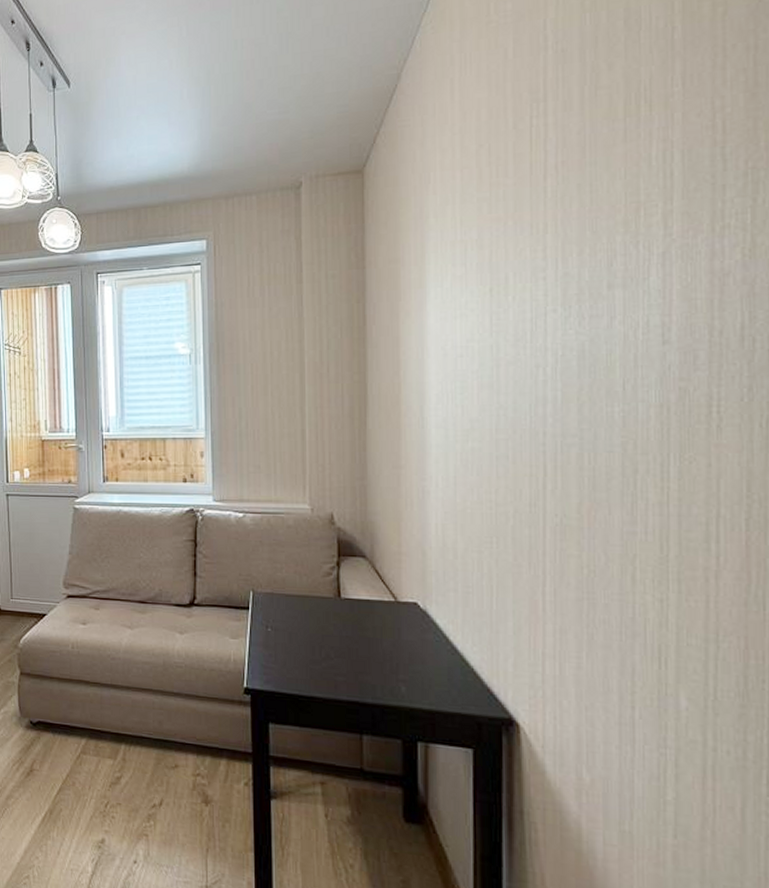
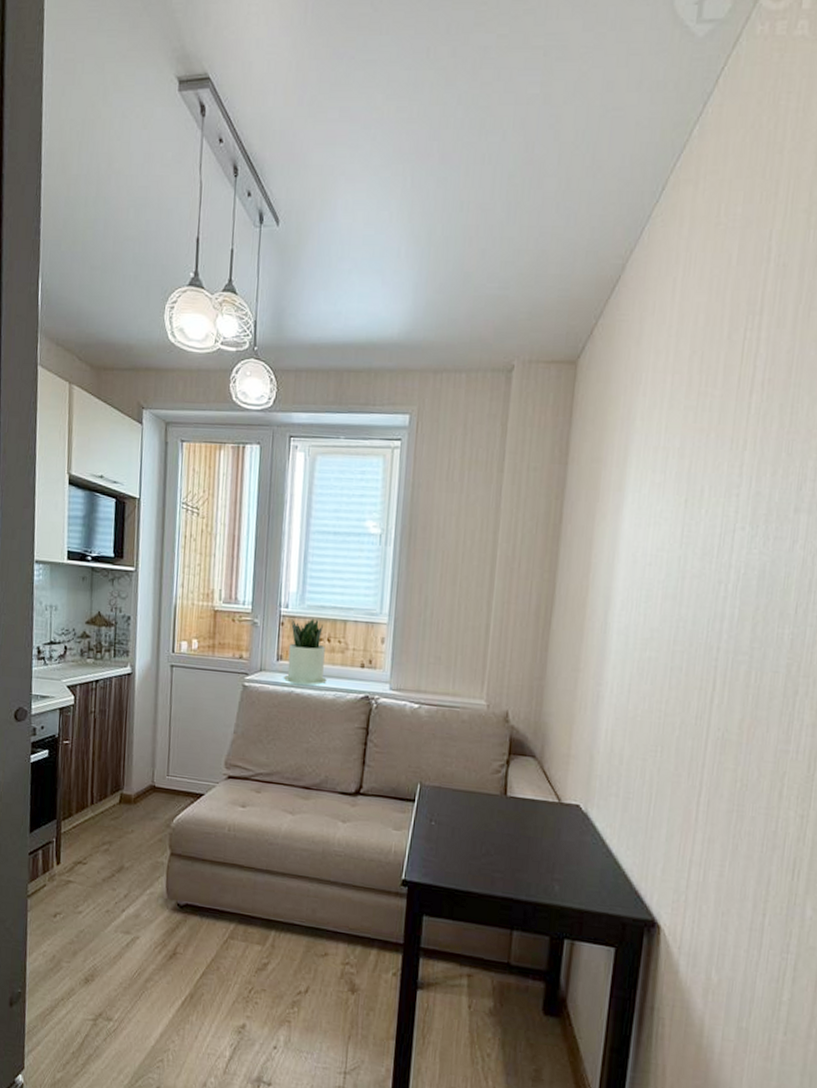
planter: none [110,439,152,504] -> present [283,618,327,687]

